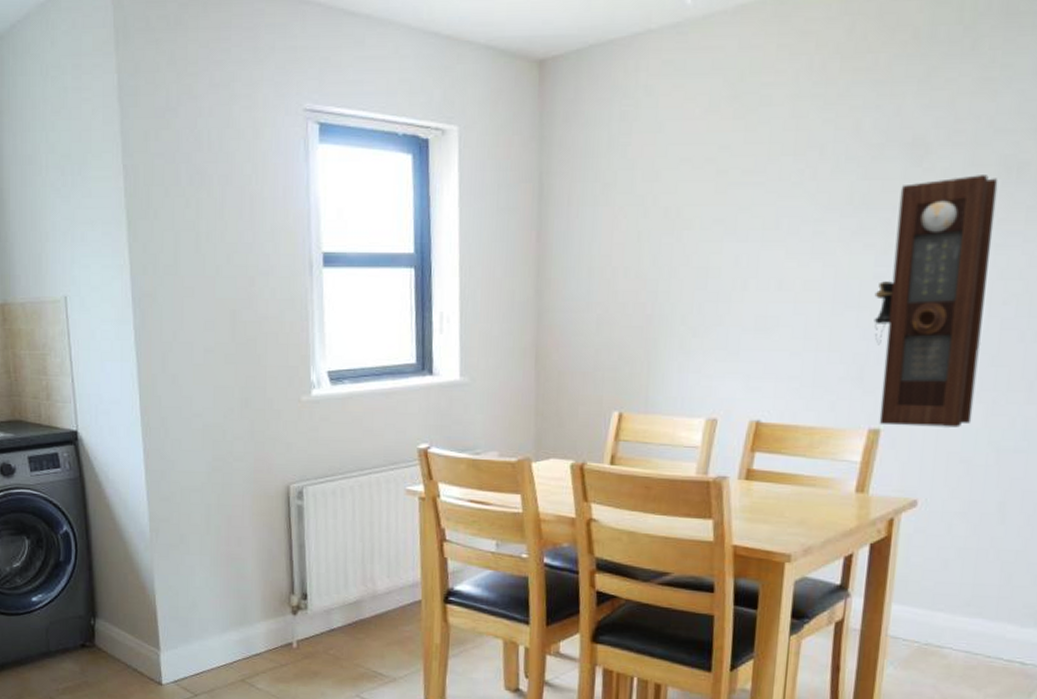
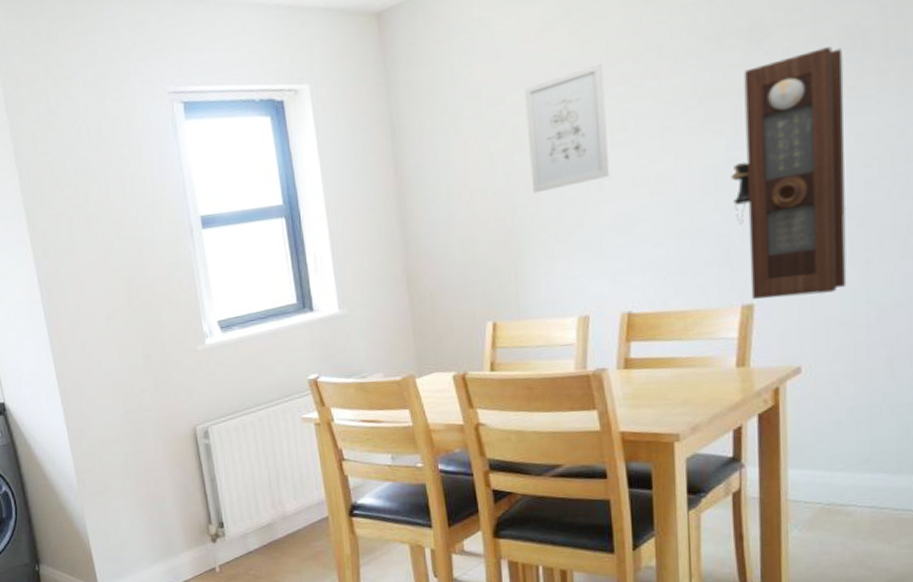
wall art: none [676,154,763,282] -> present [524,63,610,194]

